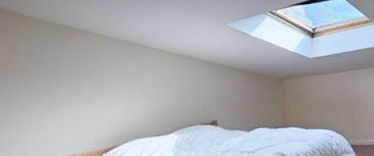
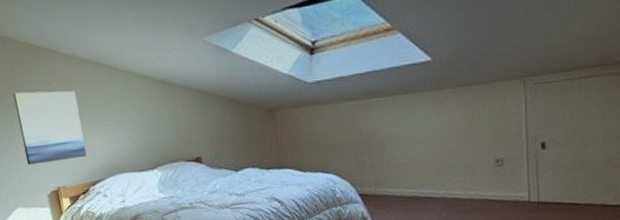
wall art: none [36,65,105,135] -> present [13,90,87,165]

